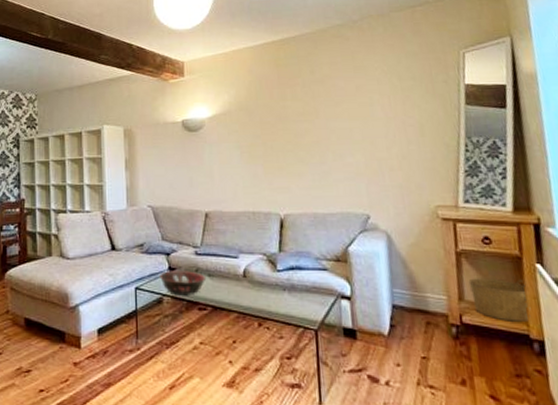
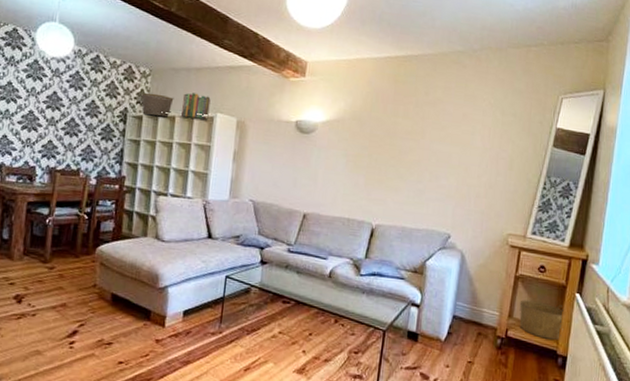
basket: none [30,116,61,139] -> present [141,92,174,119]
books: none [70,109,96,135] -> present [181,93,211,121]
decorative bowl: present [160,271,207,296] -> none [251,264,295,289]

